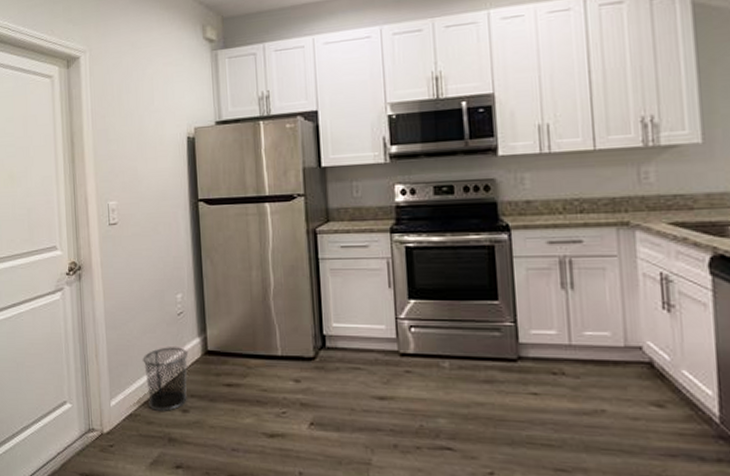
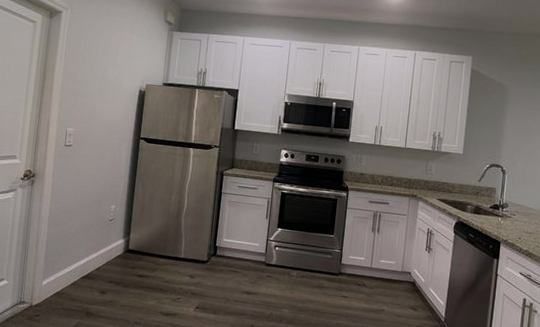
waste bin: present [143,347,189,411] -> none [74,243,113,292]

